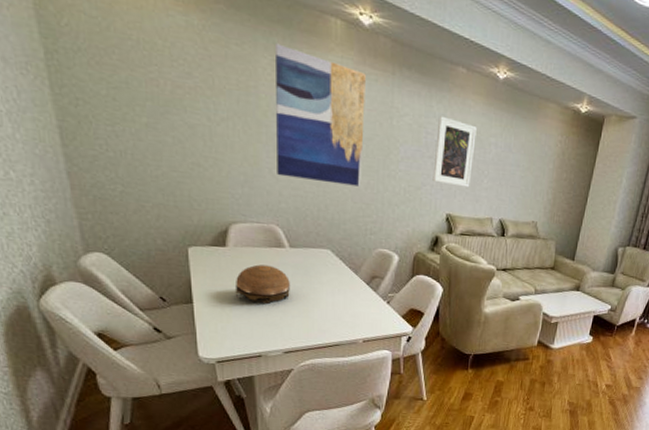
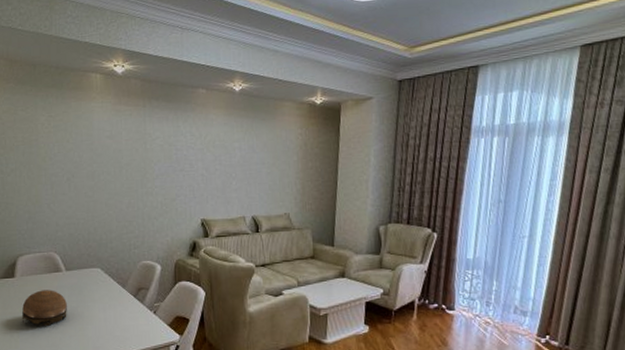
wall art: present [274,43,366,187] -> none [50,102,124,209]
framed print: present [433,116,477,188] -> none [185,132,221,192]

